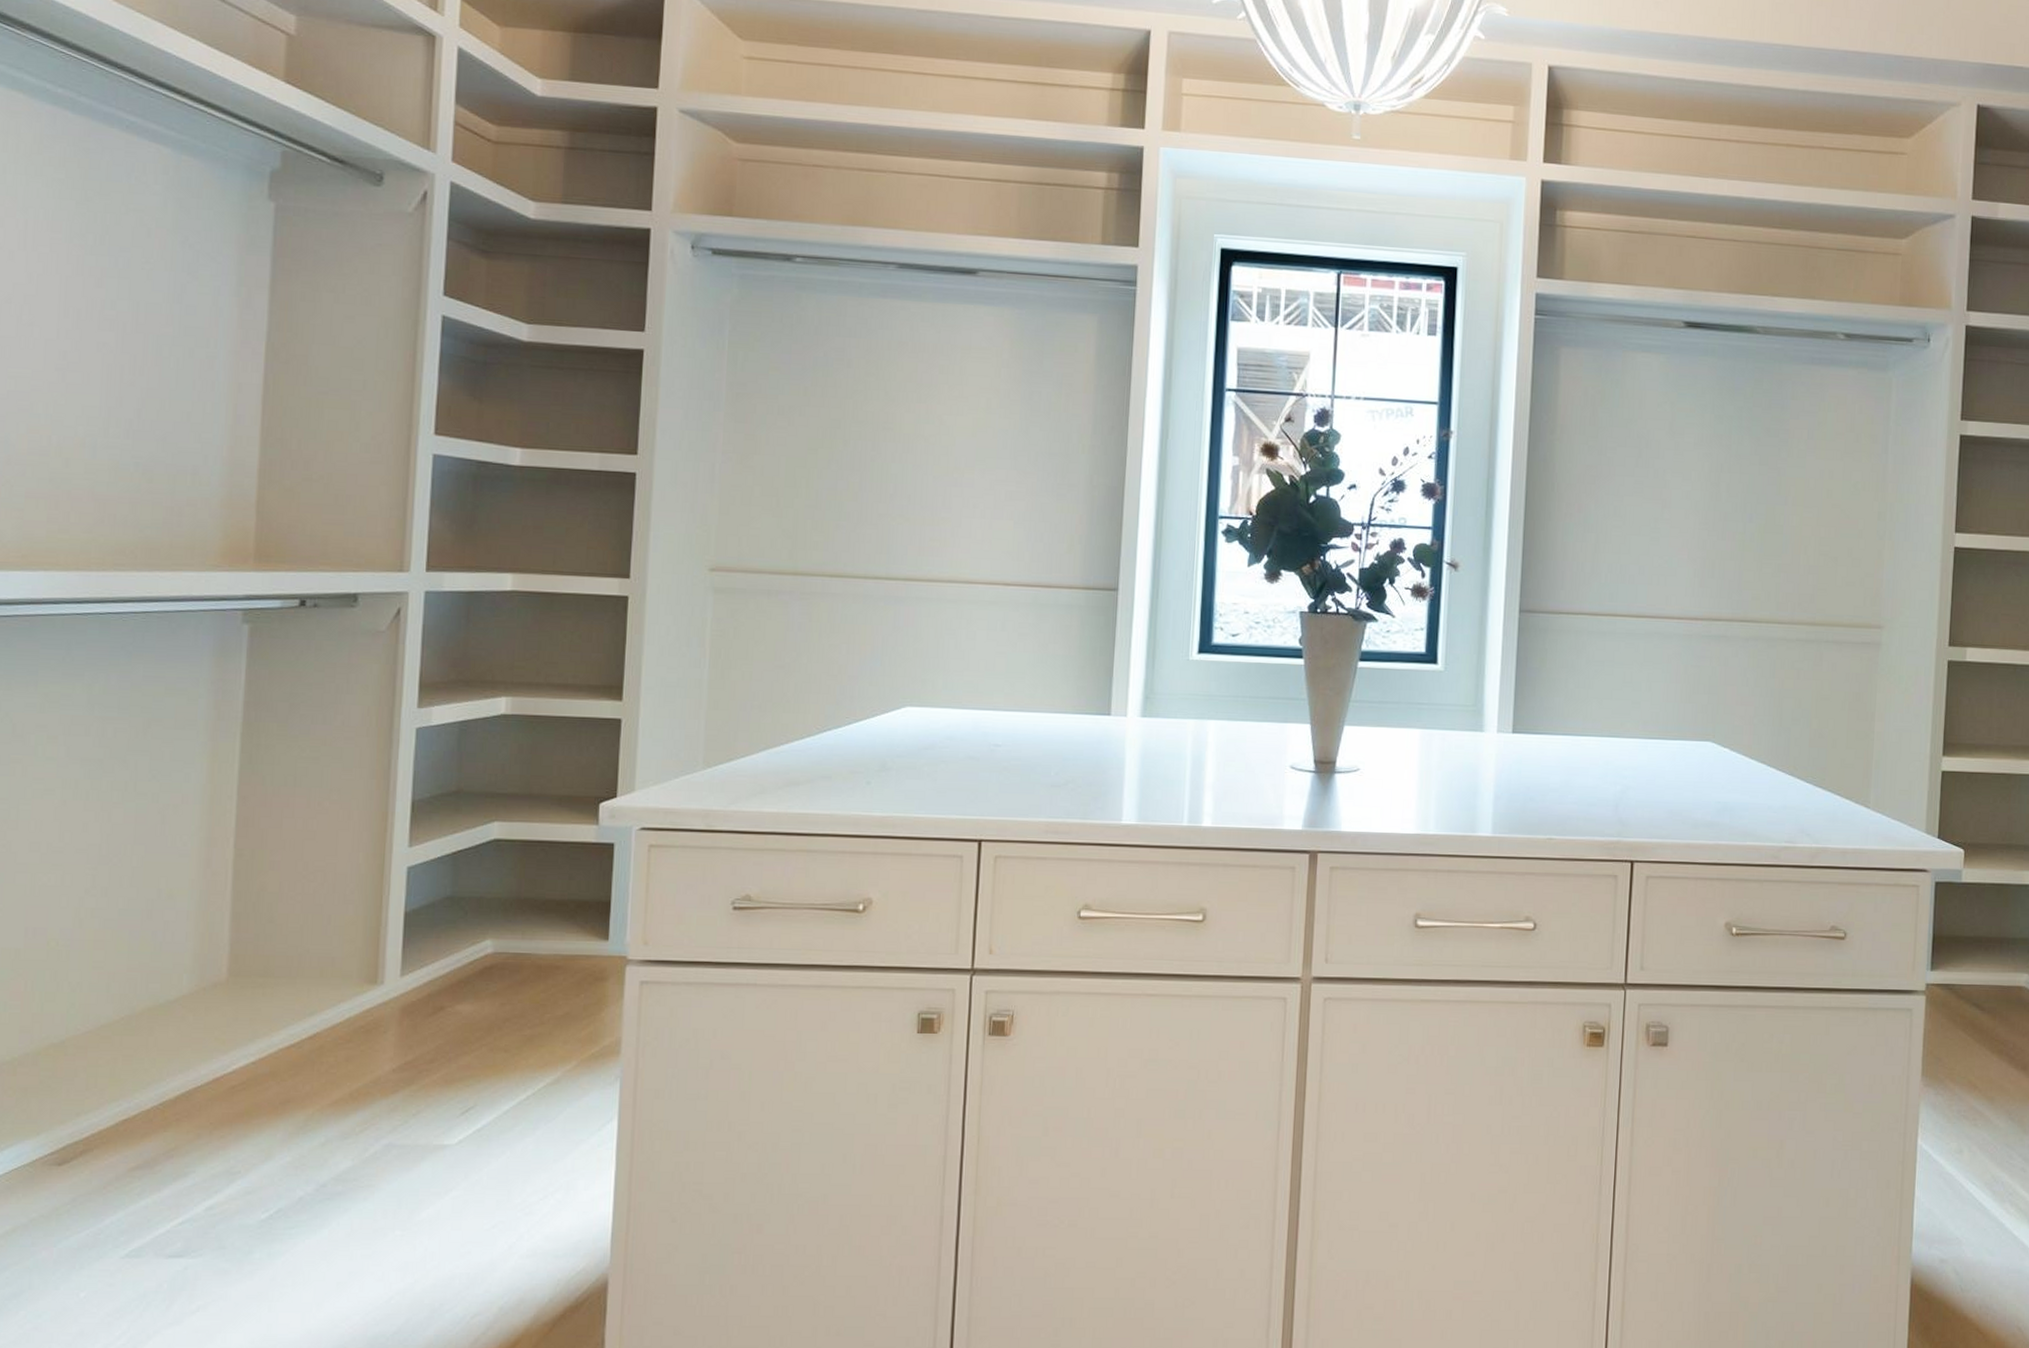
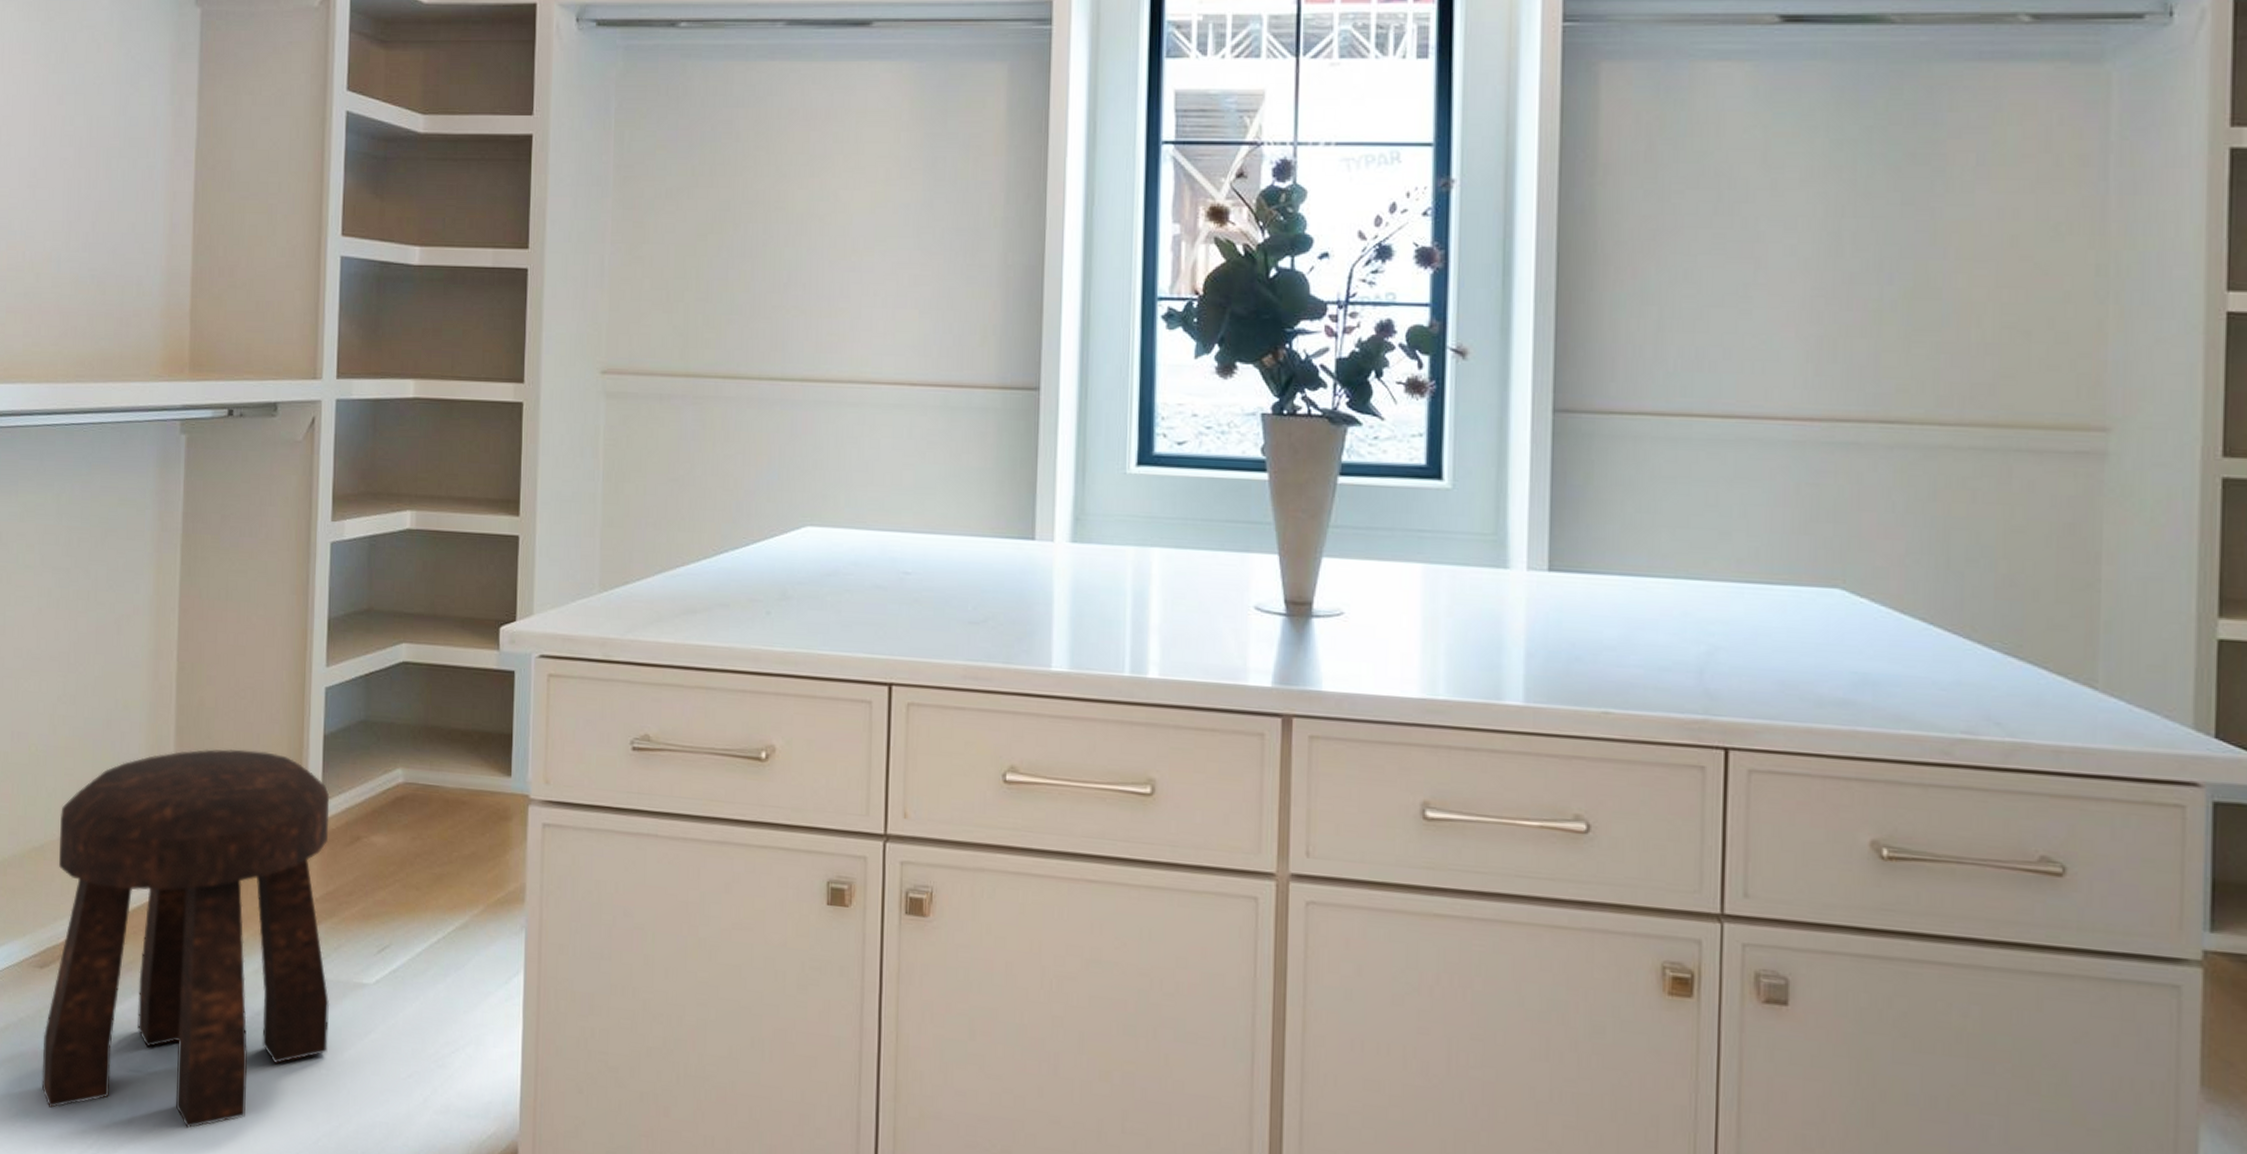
stool: none [58,931,411,1306] -> present [41,749,330,1129]

